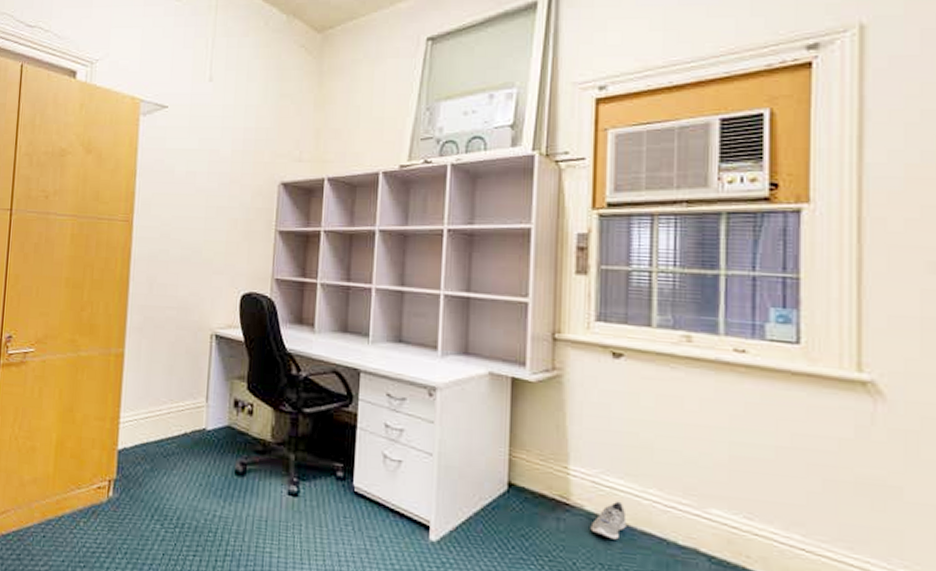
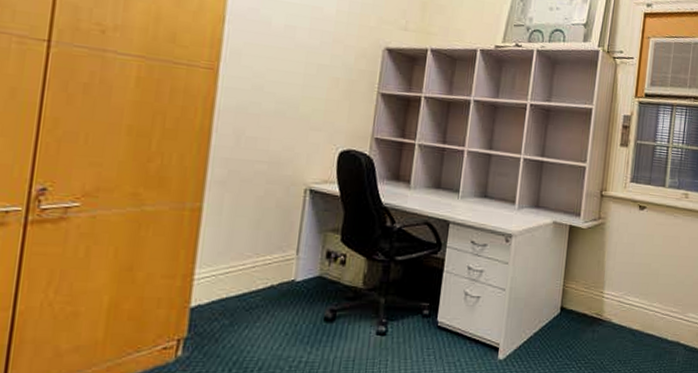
sneaker: present [590,501,627,540] -> none [614,314,638,342]

